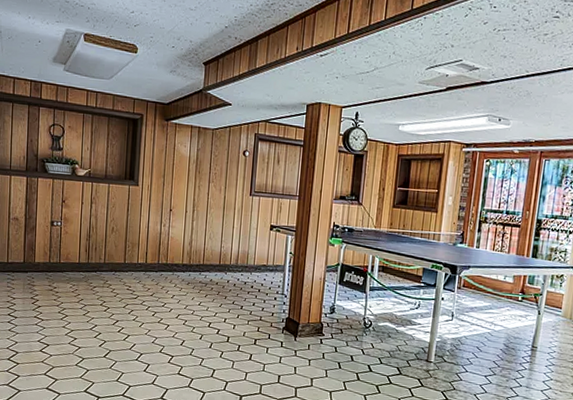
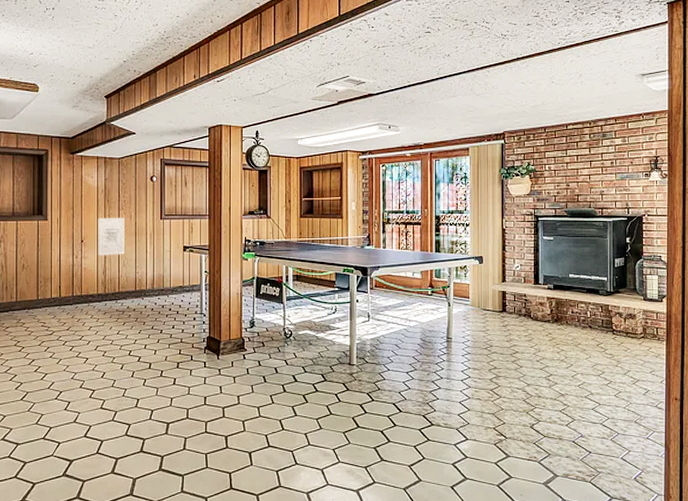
wall art: none [185,188,214,228] -> present [98,218,126,256]

